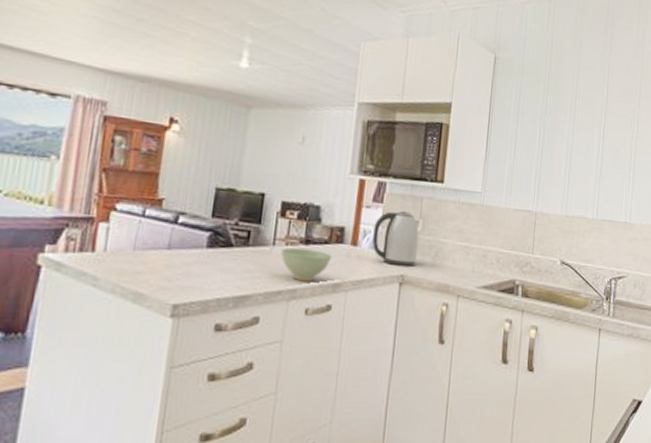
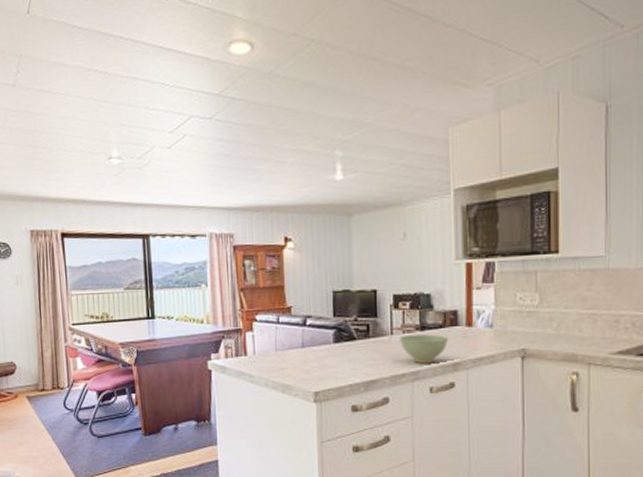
kettle: present [372,210,420,268] -> none [487,286,538,342]

